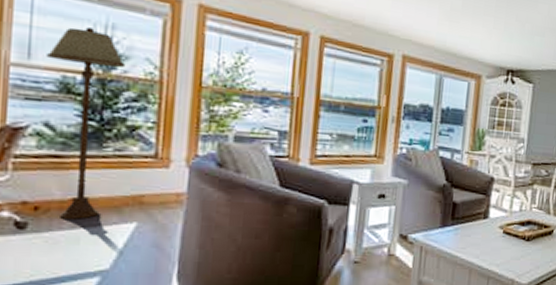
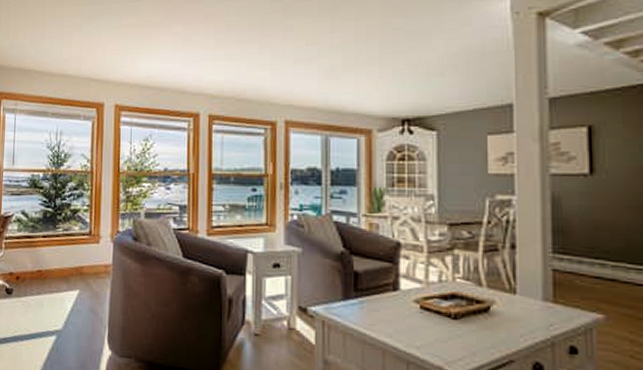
floor lamp: present [46,27,126,219] -> none [23,136,69,287]

